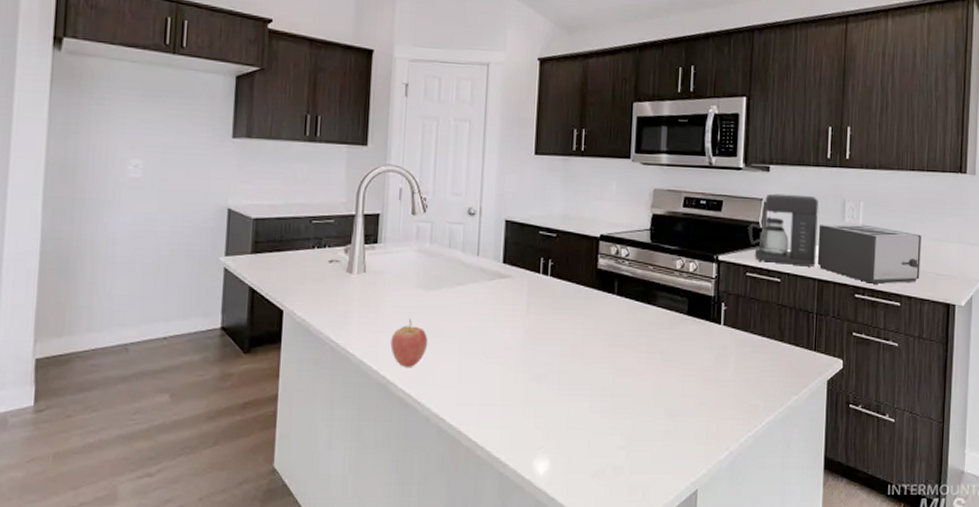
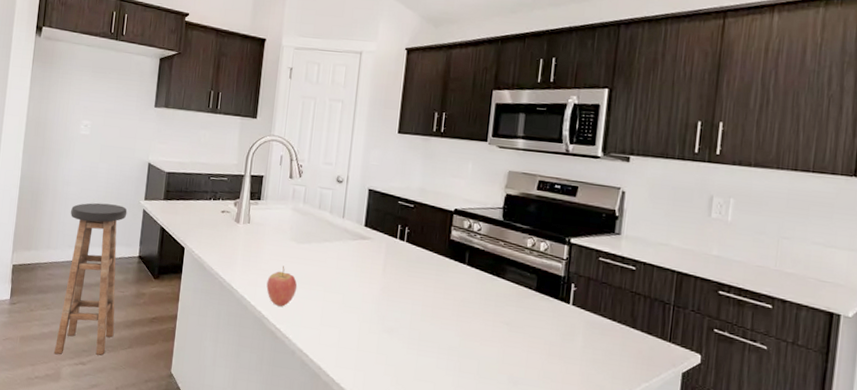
bar stool: none [107,264,202,469] -> present [54,202,127,356]
coffee maker: present [748,193,818,267] -> none [603,183,682,259]
toaster: present [817,224,921,284] -> none [677,218,802,287]

